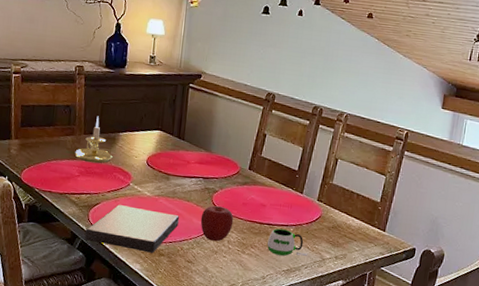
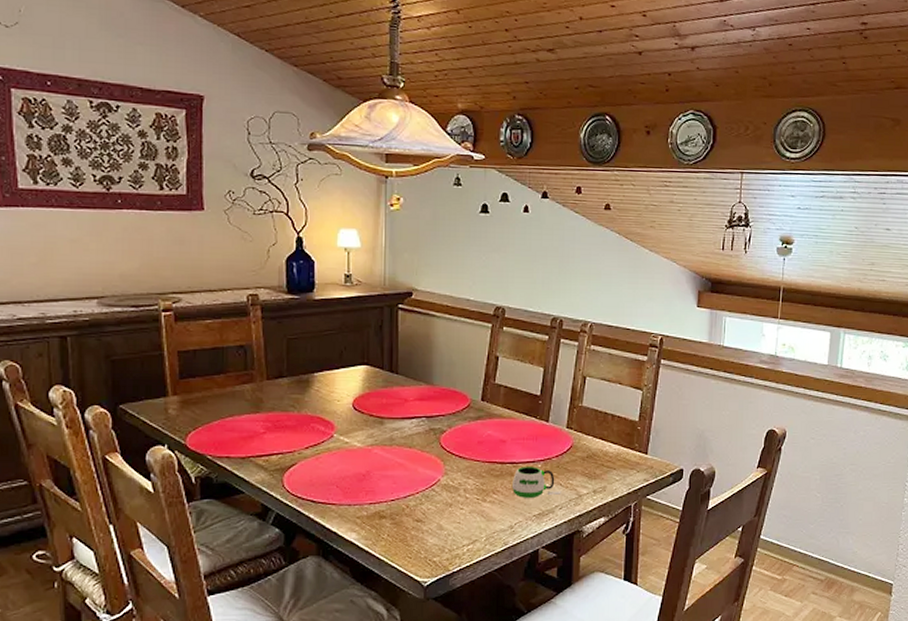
candle holder: present [75,116,113,163] -> none [257,355,308,415]
book: present [84,205,179,253] -> none [279,463,400,517]
apple: present [200,206,234,242] -> none [428,449,469,492]

